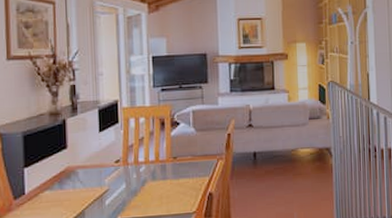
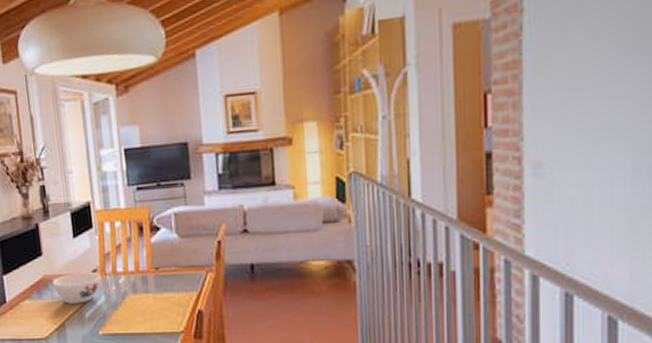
bowl: none [75,163,123,193] -> present [52,273,101,304]

